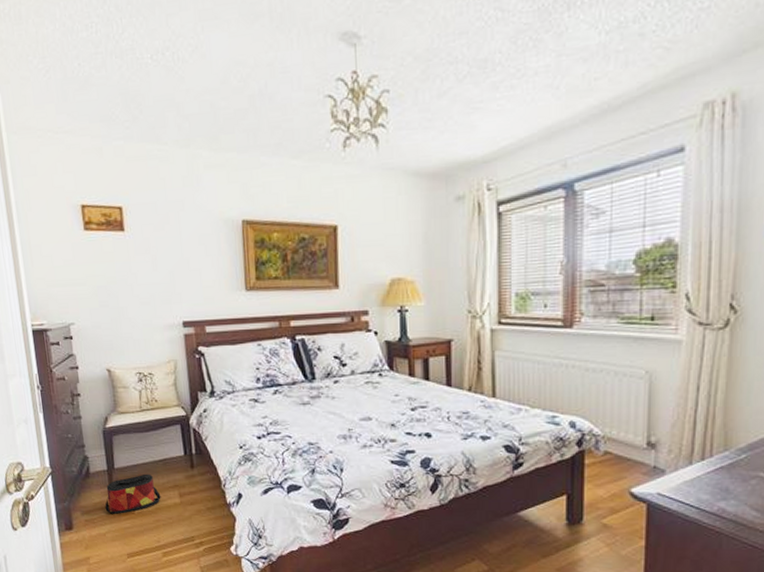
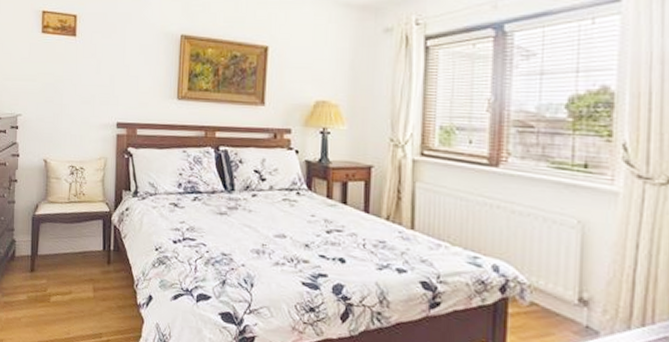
bag: present [104,473,161,515] -> none [24,263,76,301]

